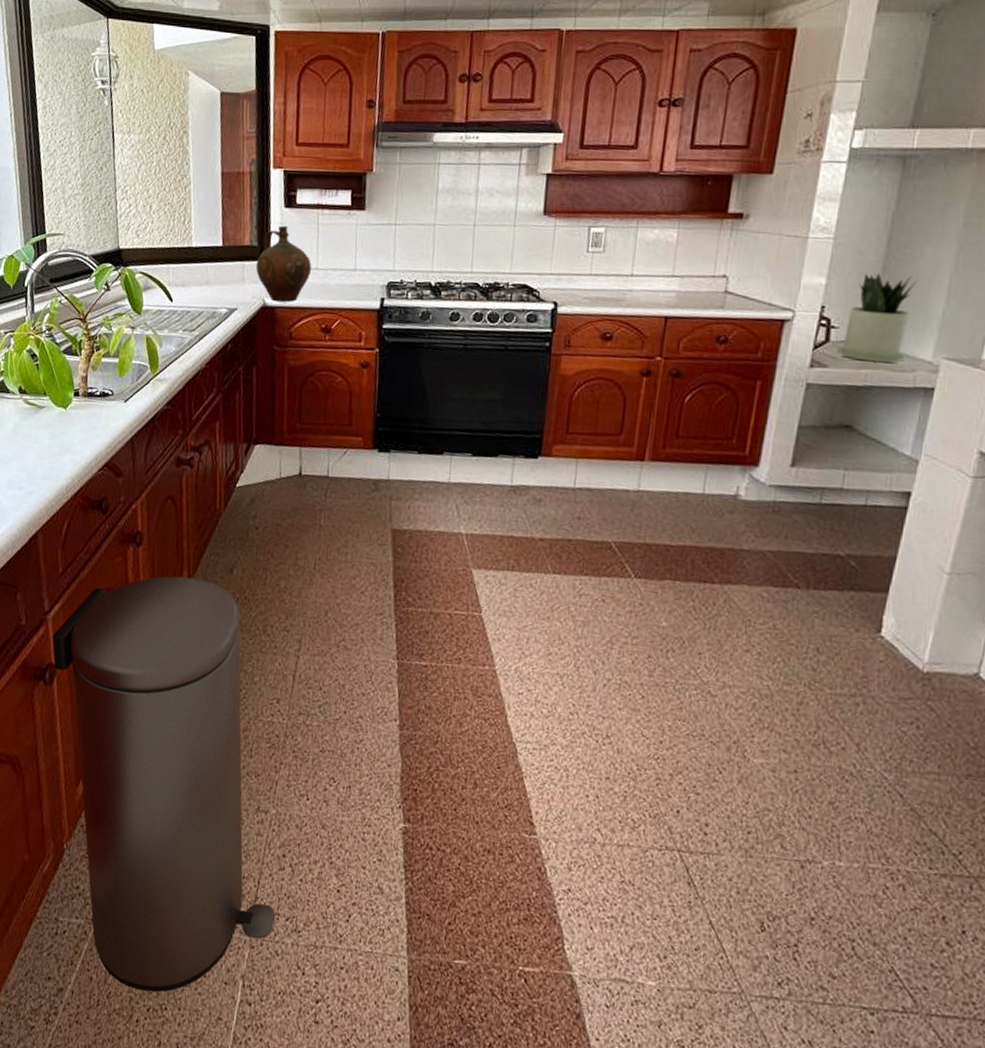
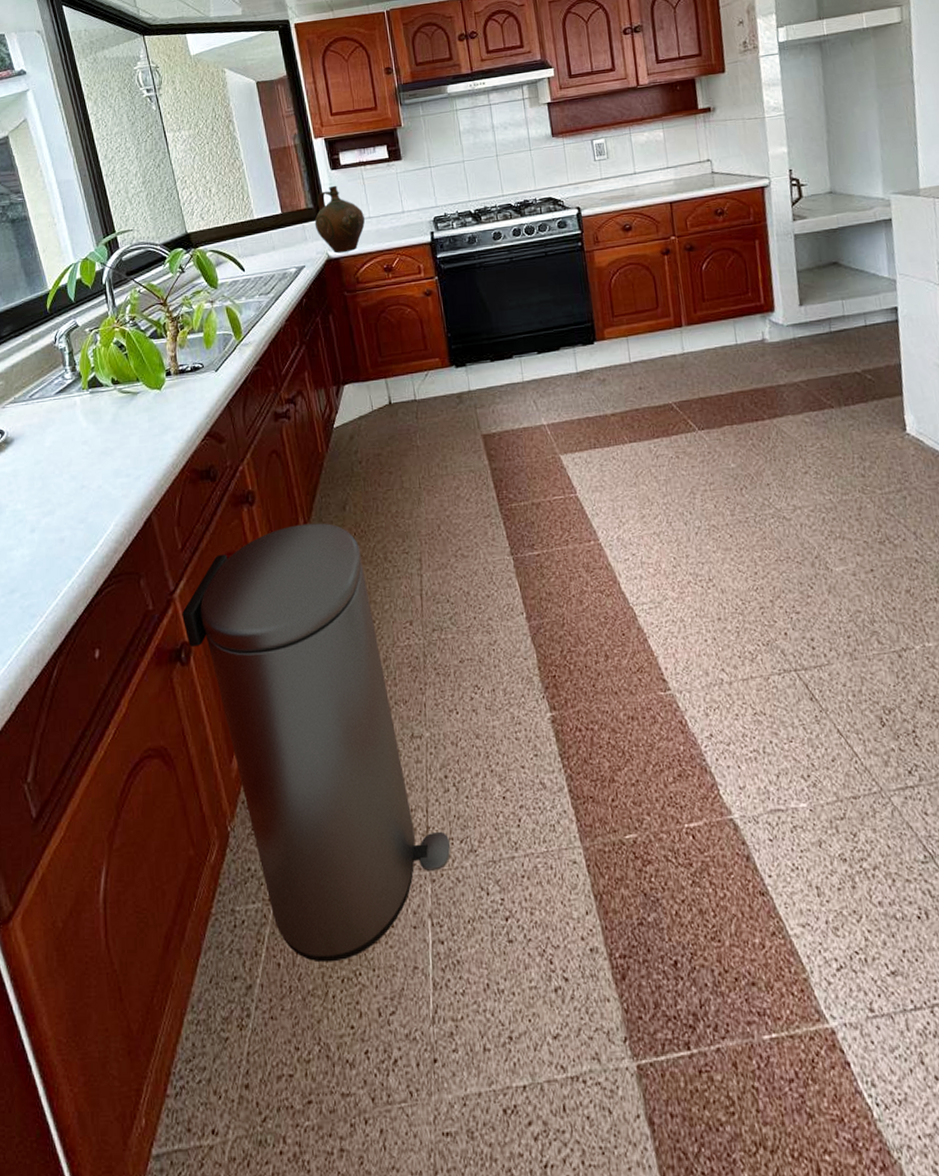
planter: present [836,273,917,364] -> none [809,133,865,208]

